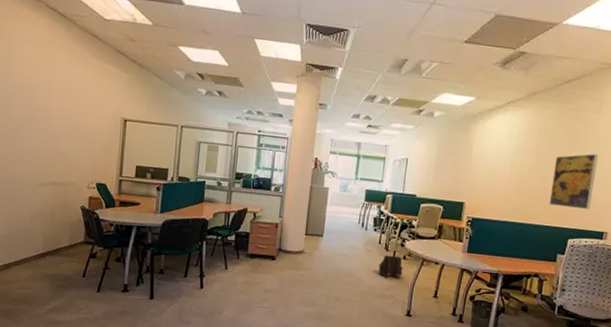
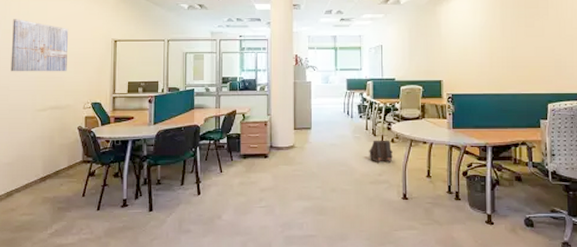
wall art: none [11,83,76,148] -> present [11,19,69,72]
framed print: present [549,154,599,209] -> none [521,21,563,73]

